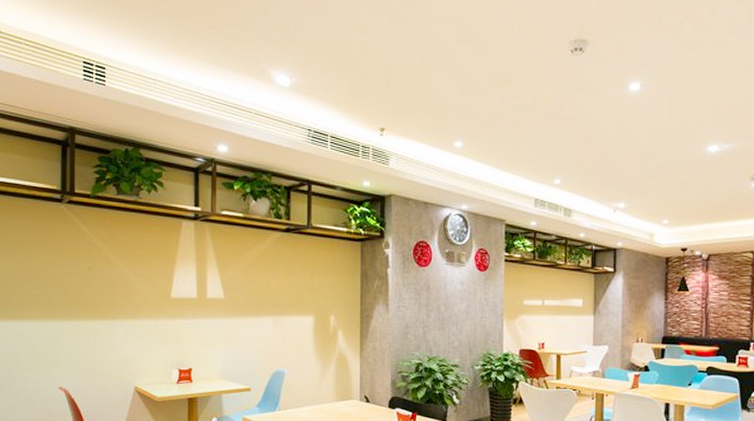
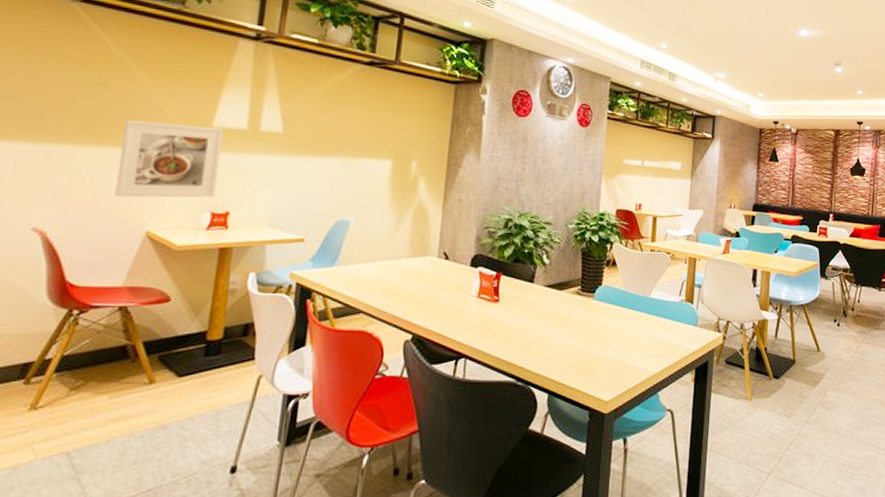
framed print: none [109,296,180,360] -> present [114,119,224,198]

